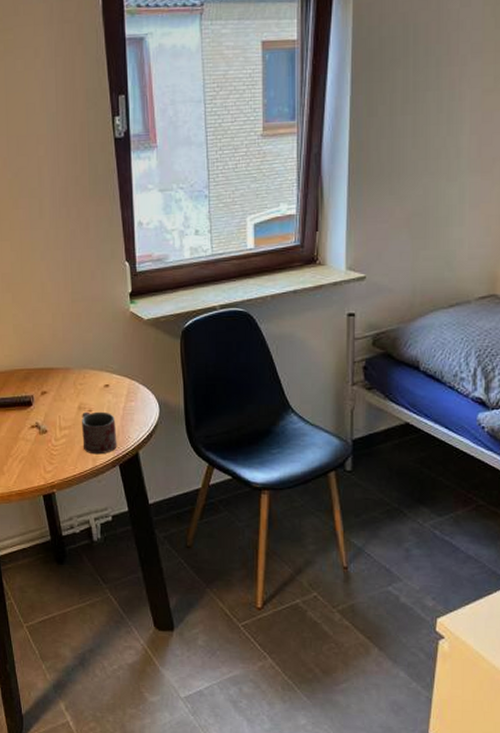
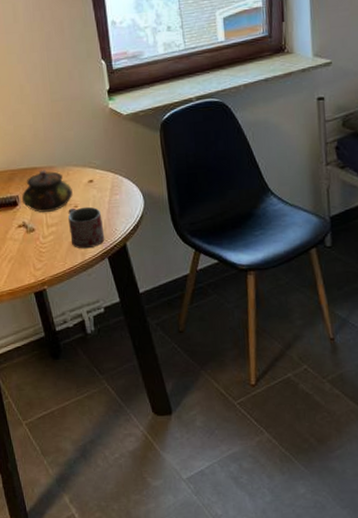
teapot: none [36,371,88,414] -> present [21,169,73,212]

